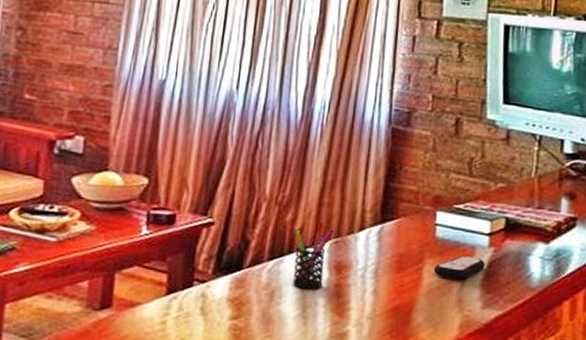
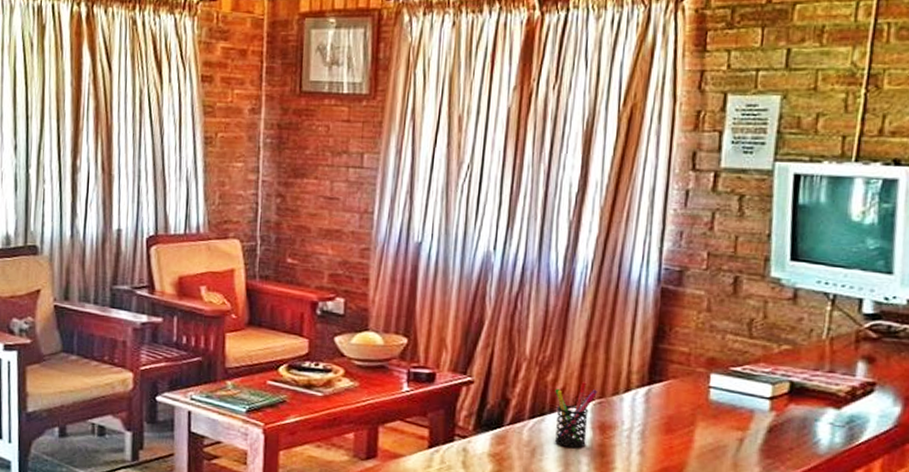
remote control: present [433,256,485,280] -> none [706,420,765,444]

